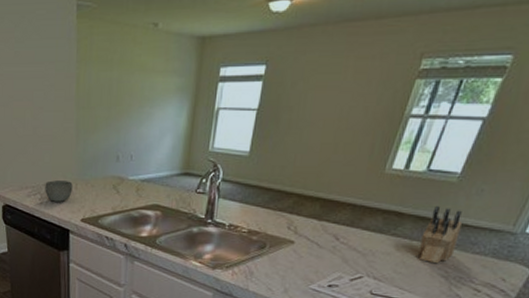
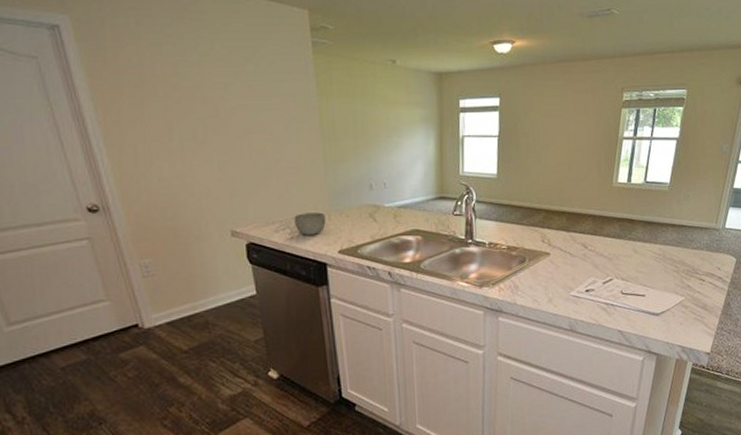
knife block: present [419,206,462,264] -> none [652,212,680,261]

